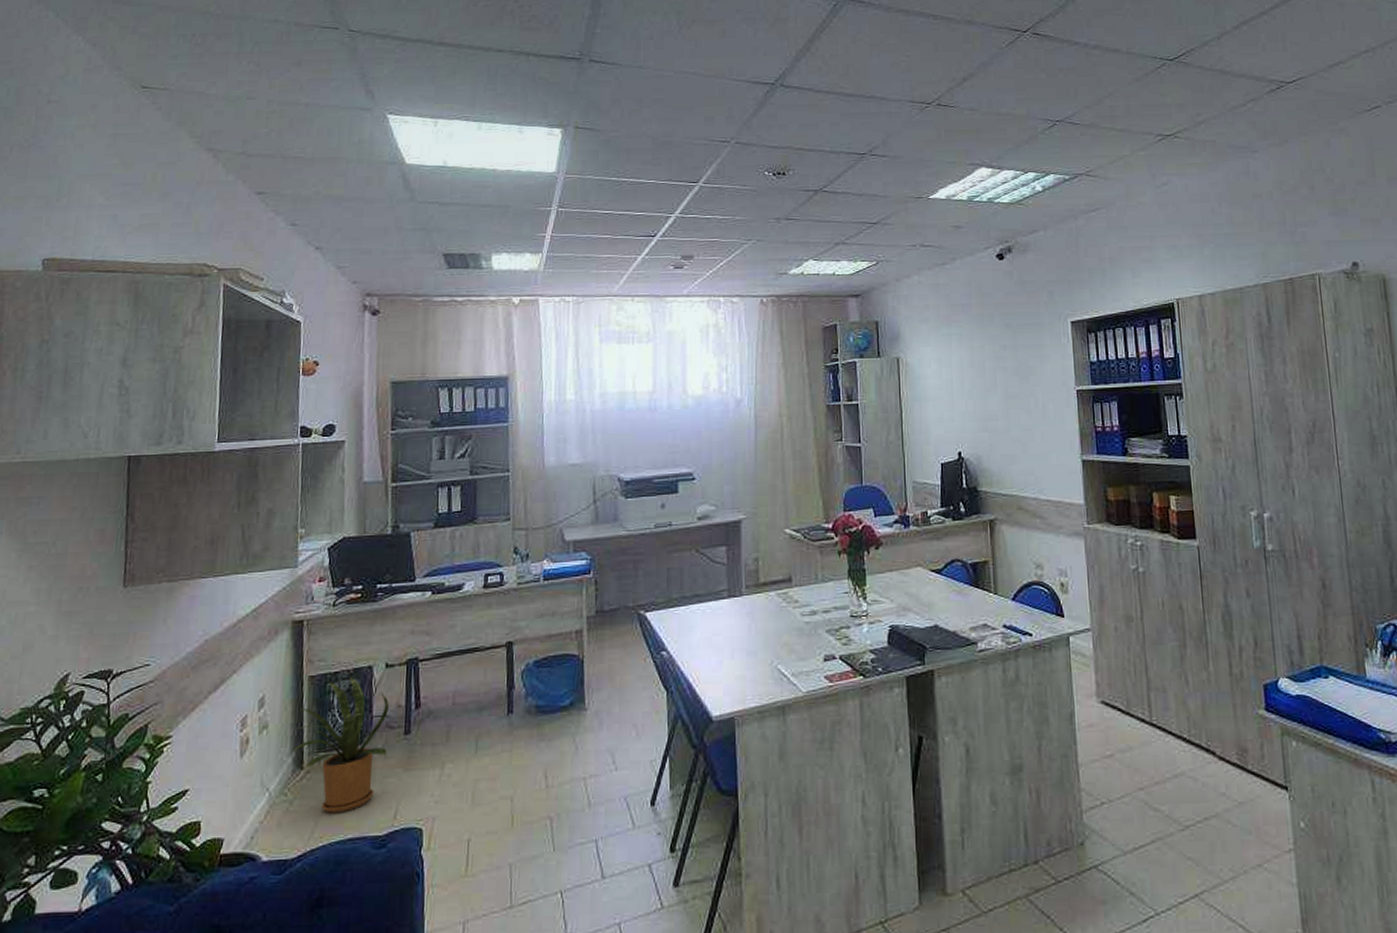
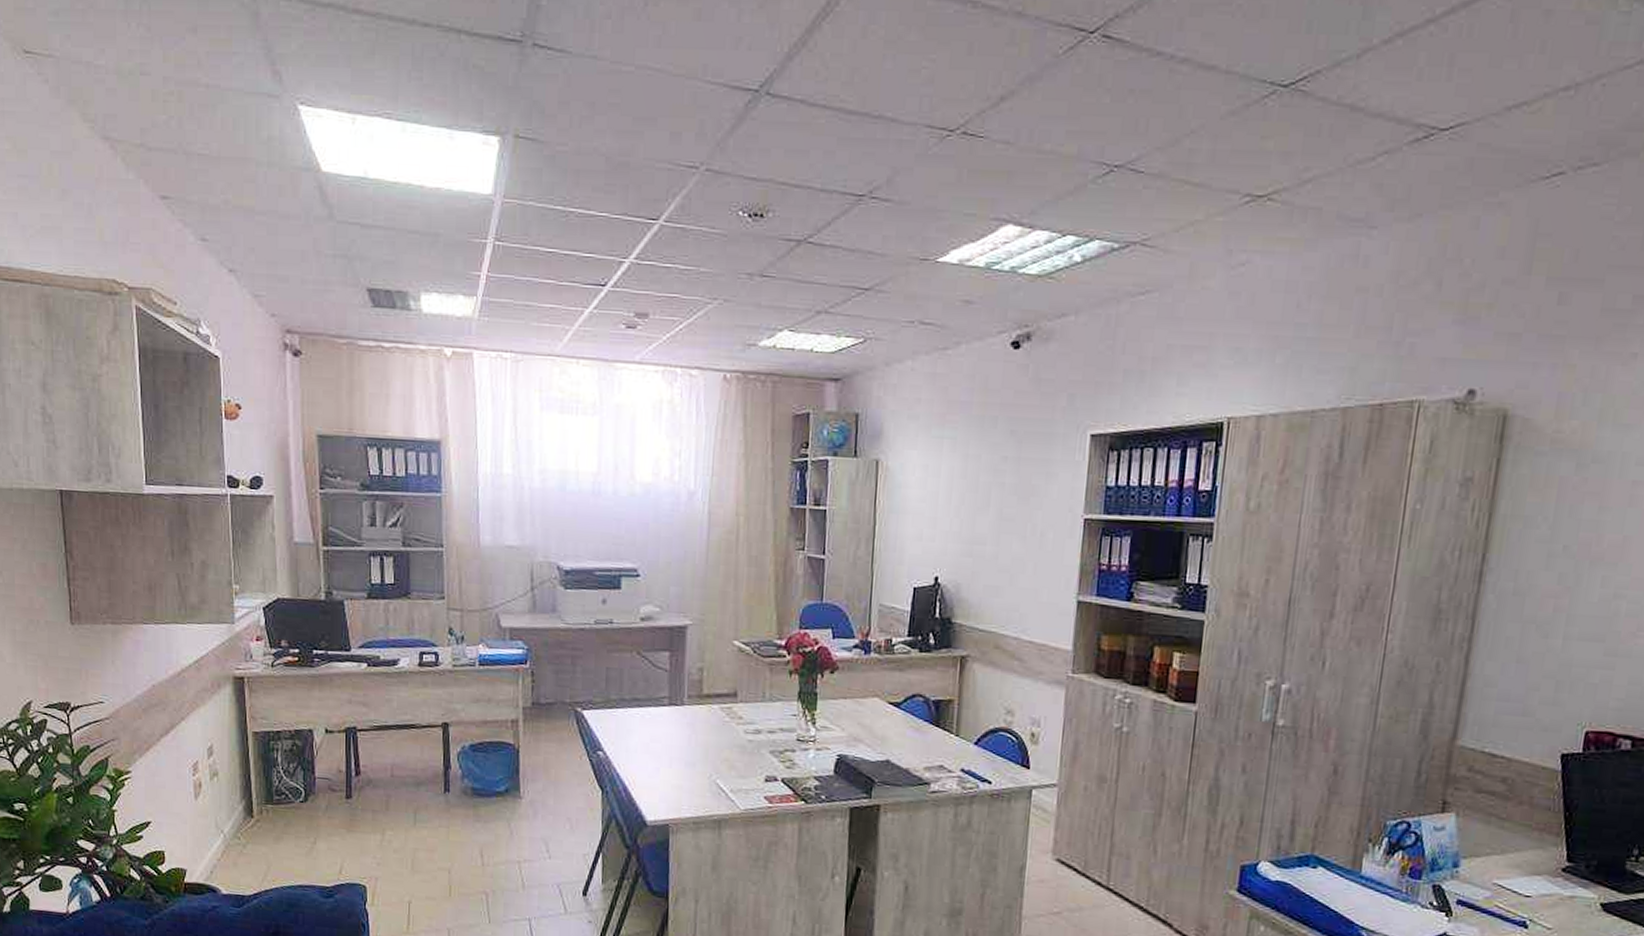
house plant: present [292,677,389,813] -> none [242,738,330,862]

